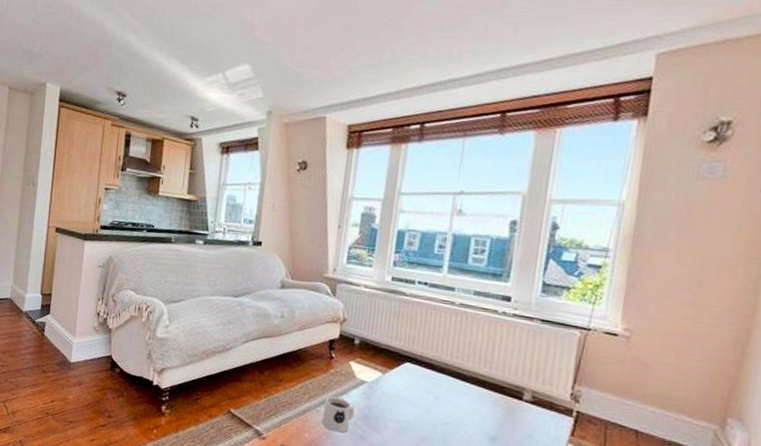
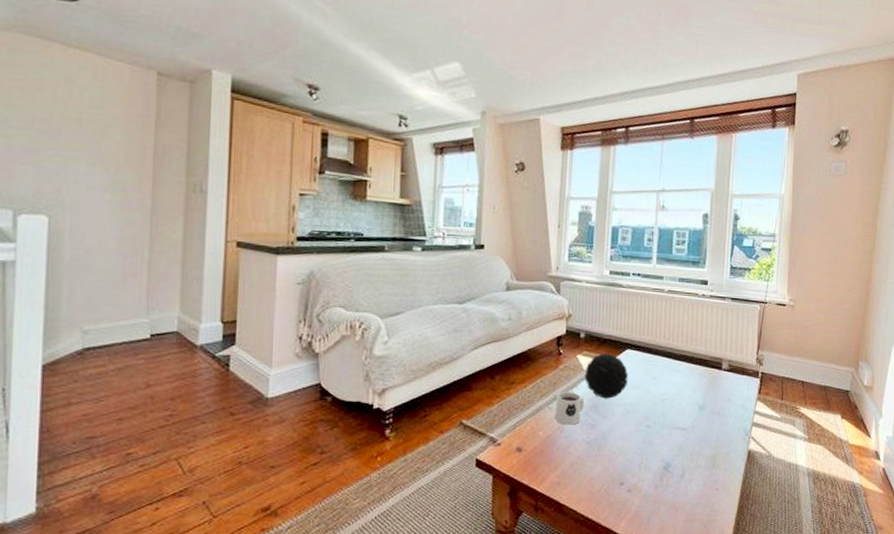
decorative orb: none [356,363,406,412] -> present [584,353,629,399]

